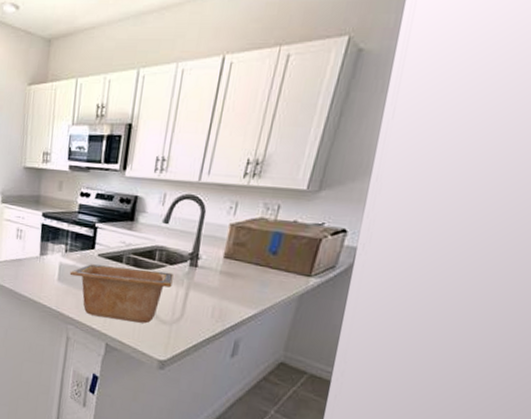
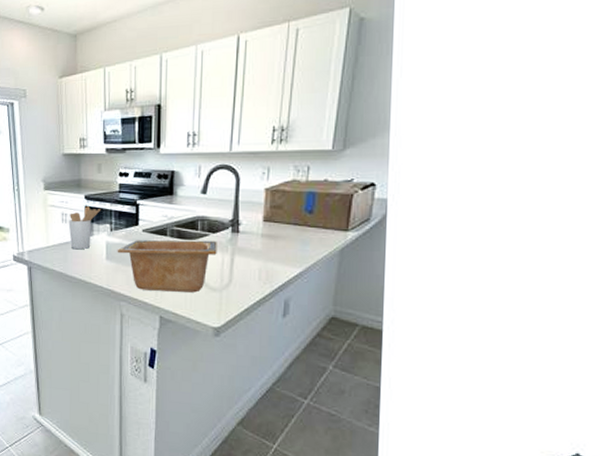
utensil holder: none [23,224,58,268] -> present [68,206,101,249]

